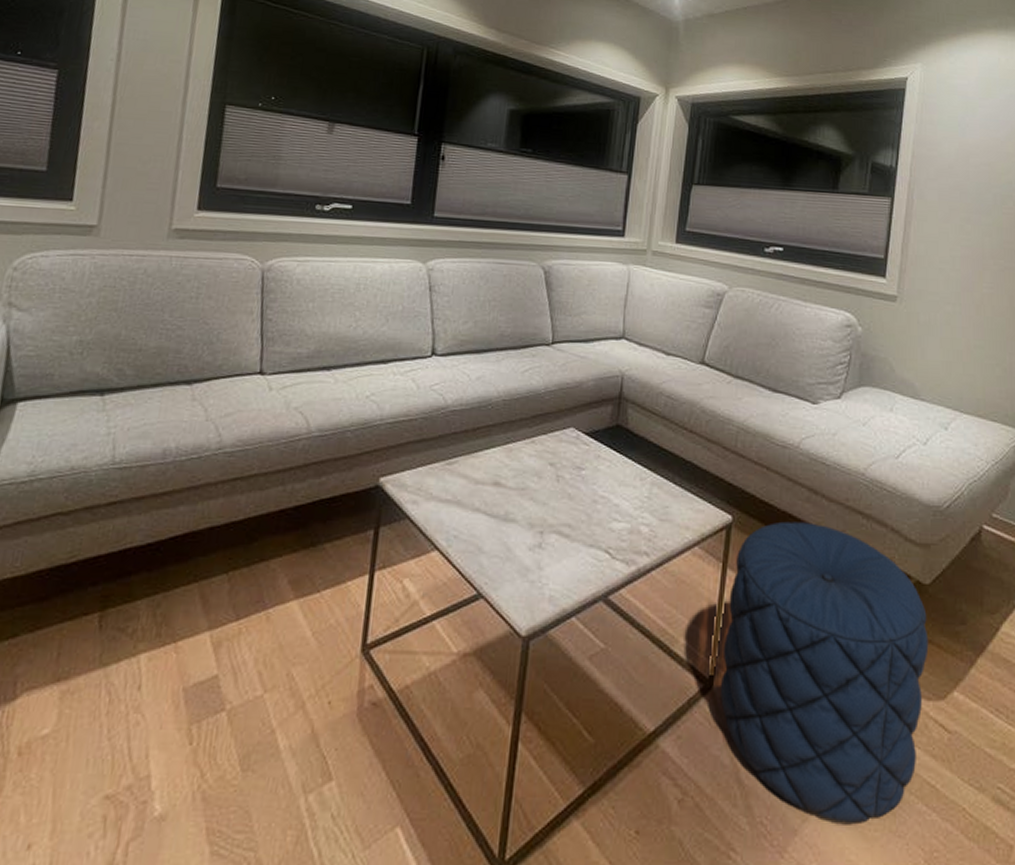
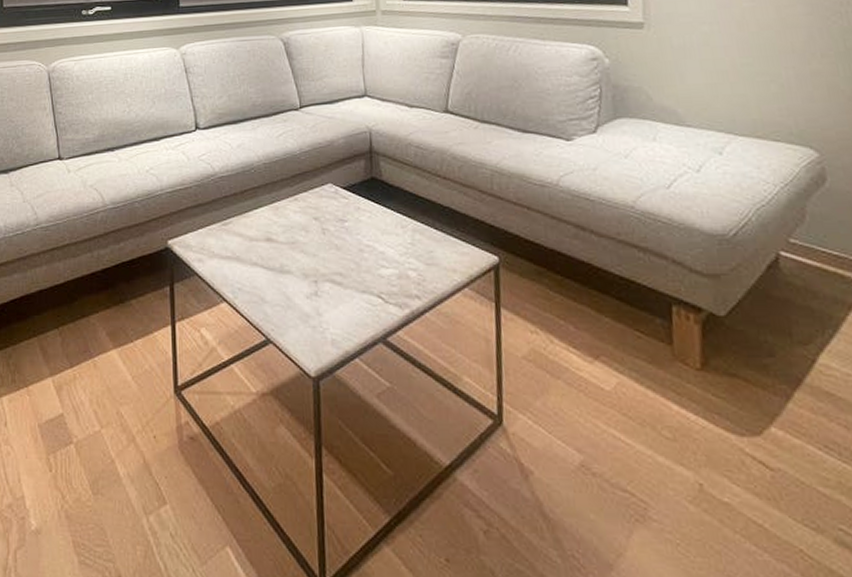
pouf: present [721,521,929,823] -> none [506,259,738,561]

